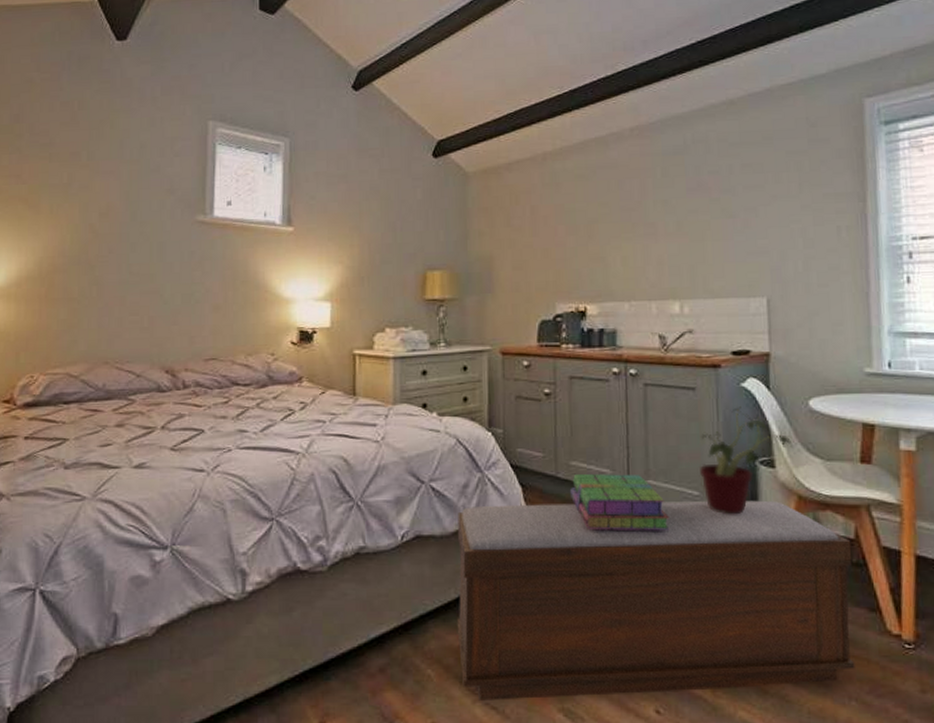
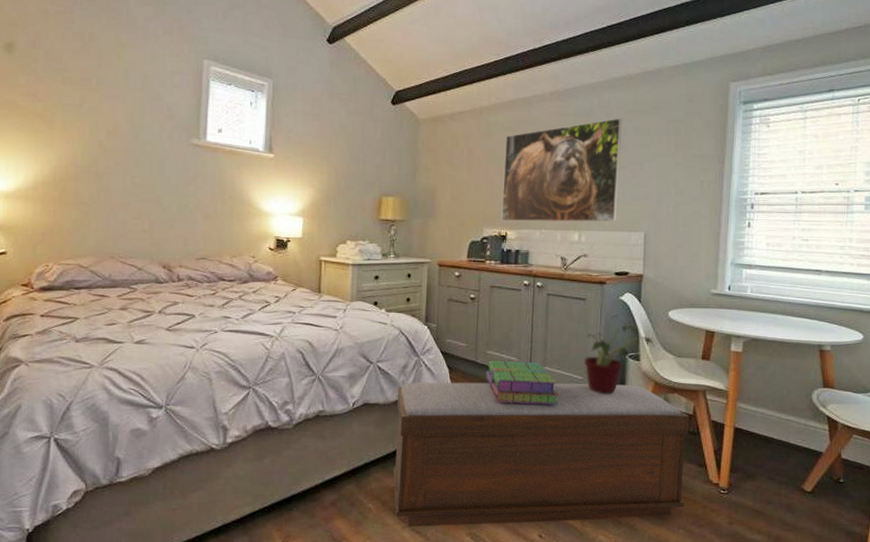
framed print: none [577,153,729,293] -> present [501,118,623,223]

